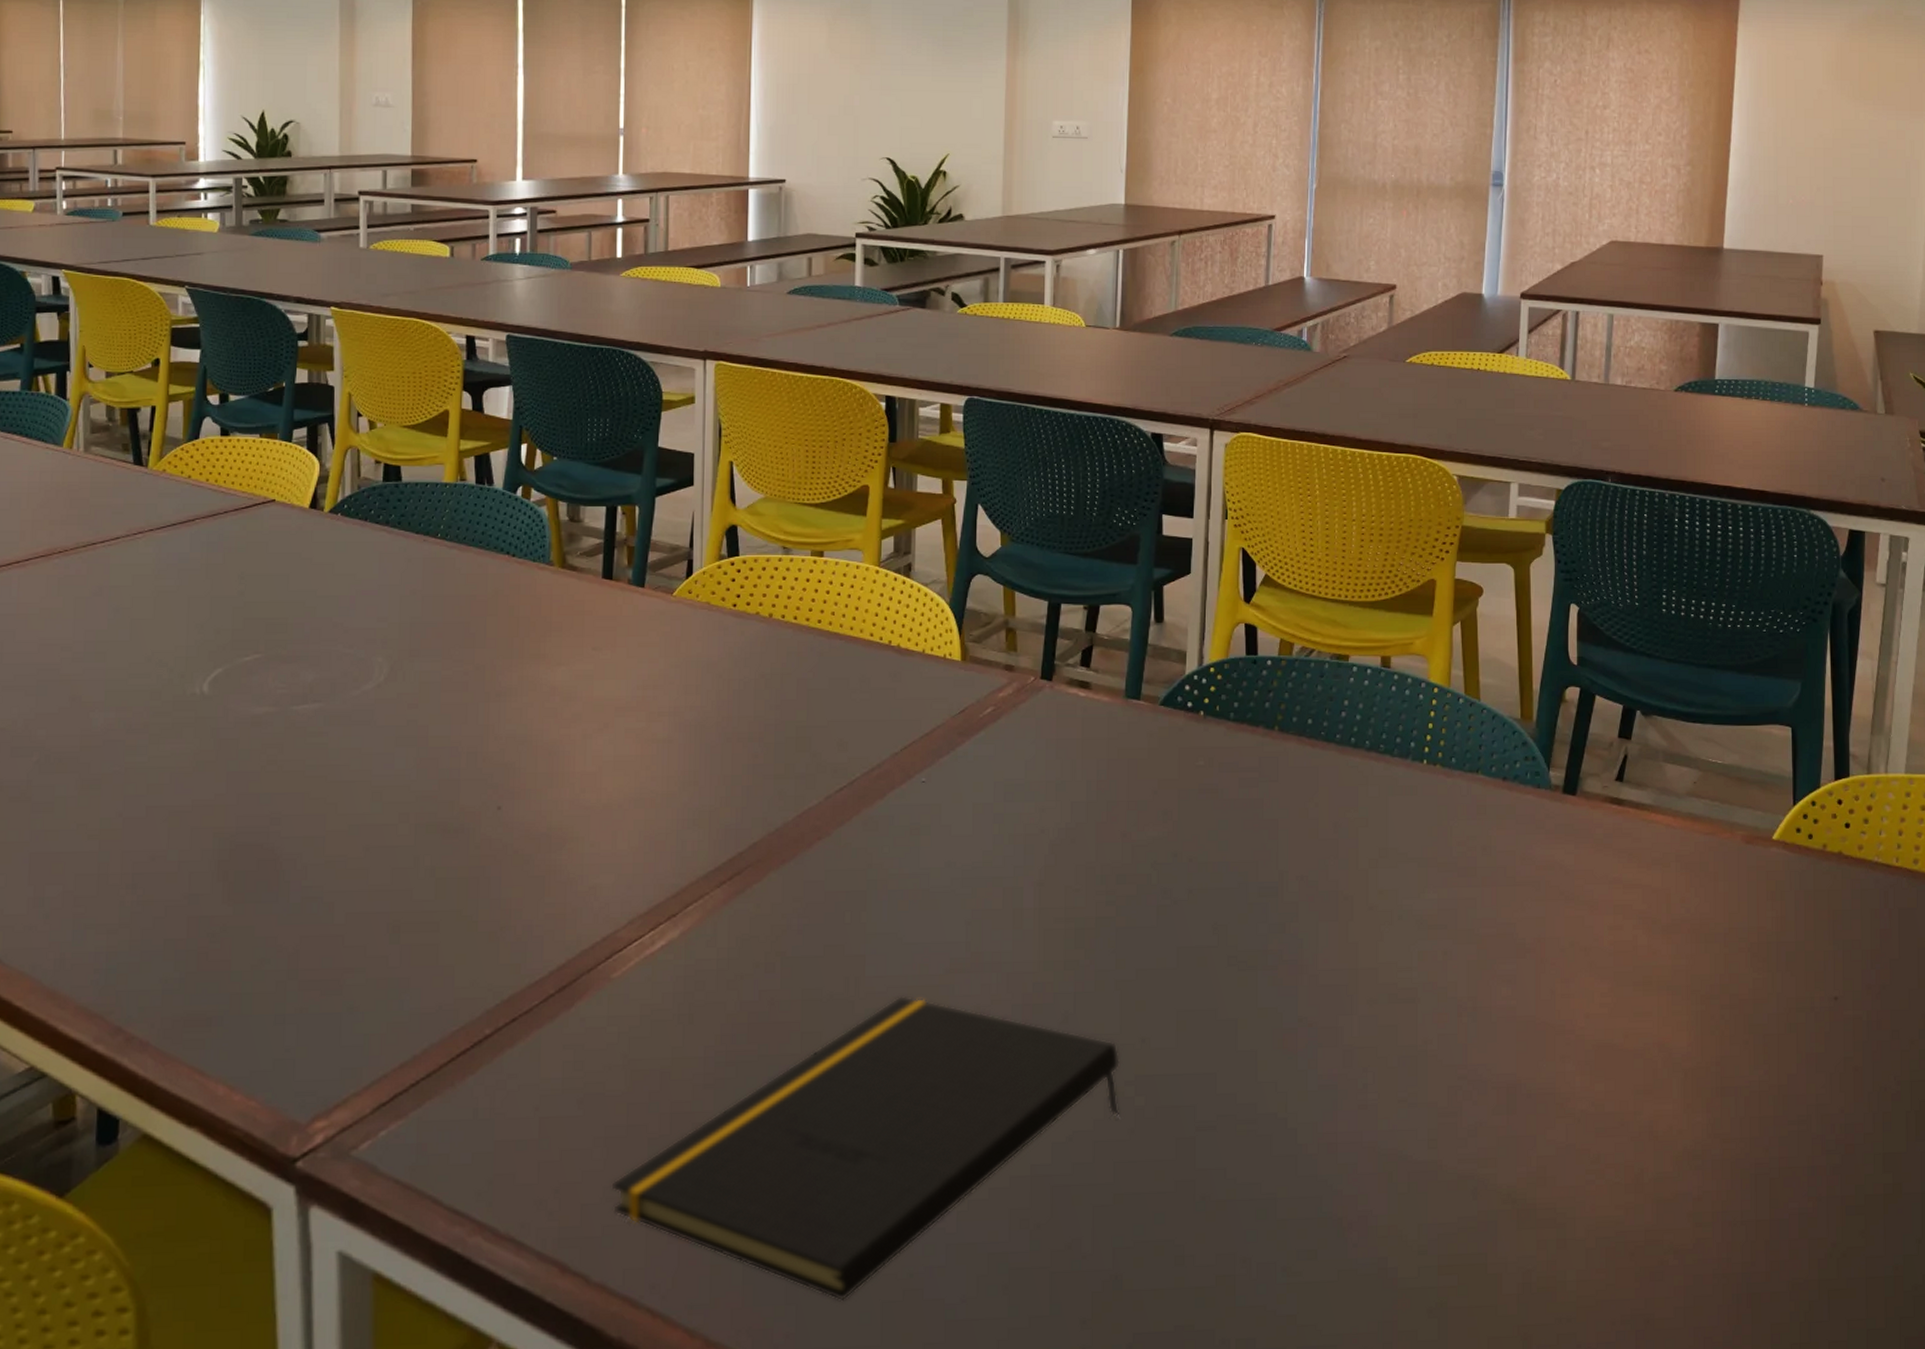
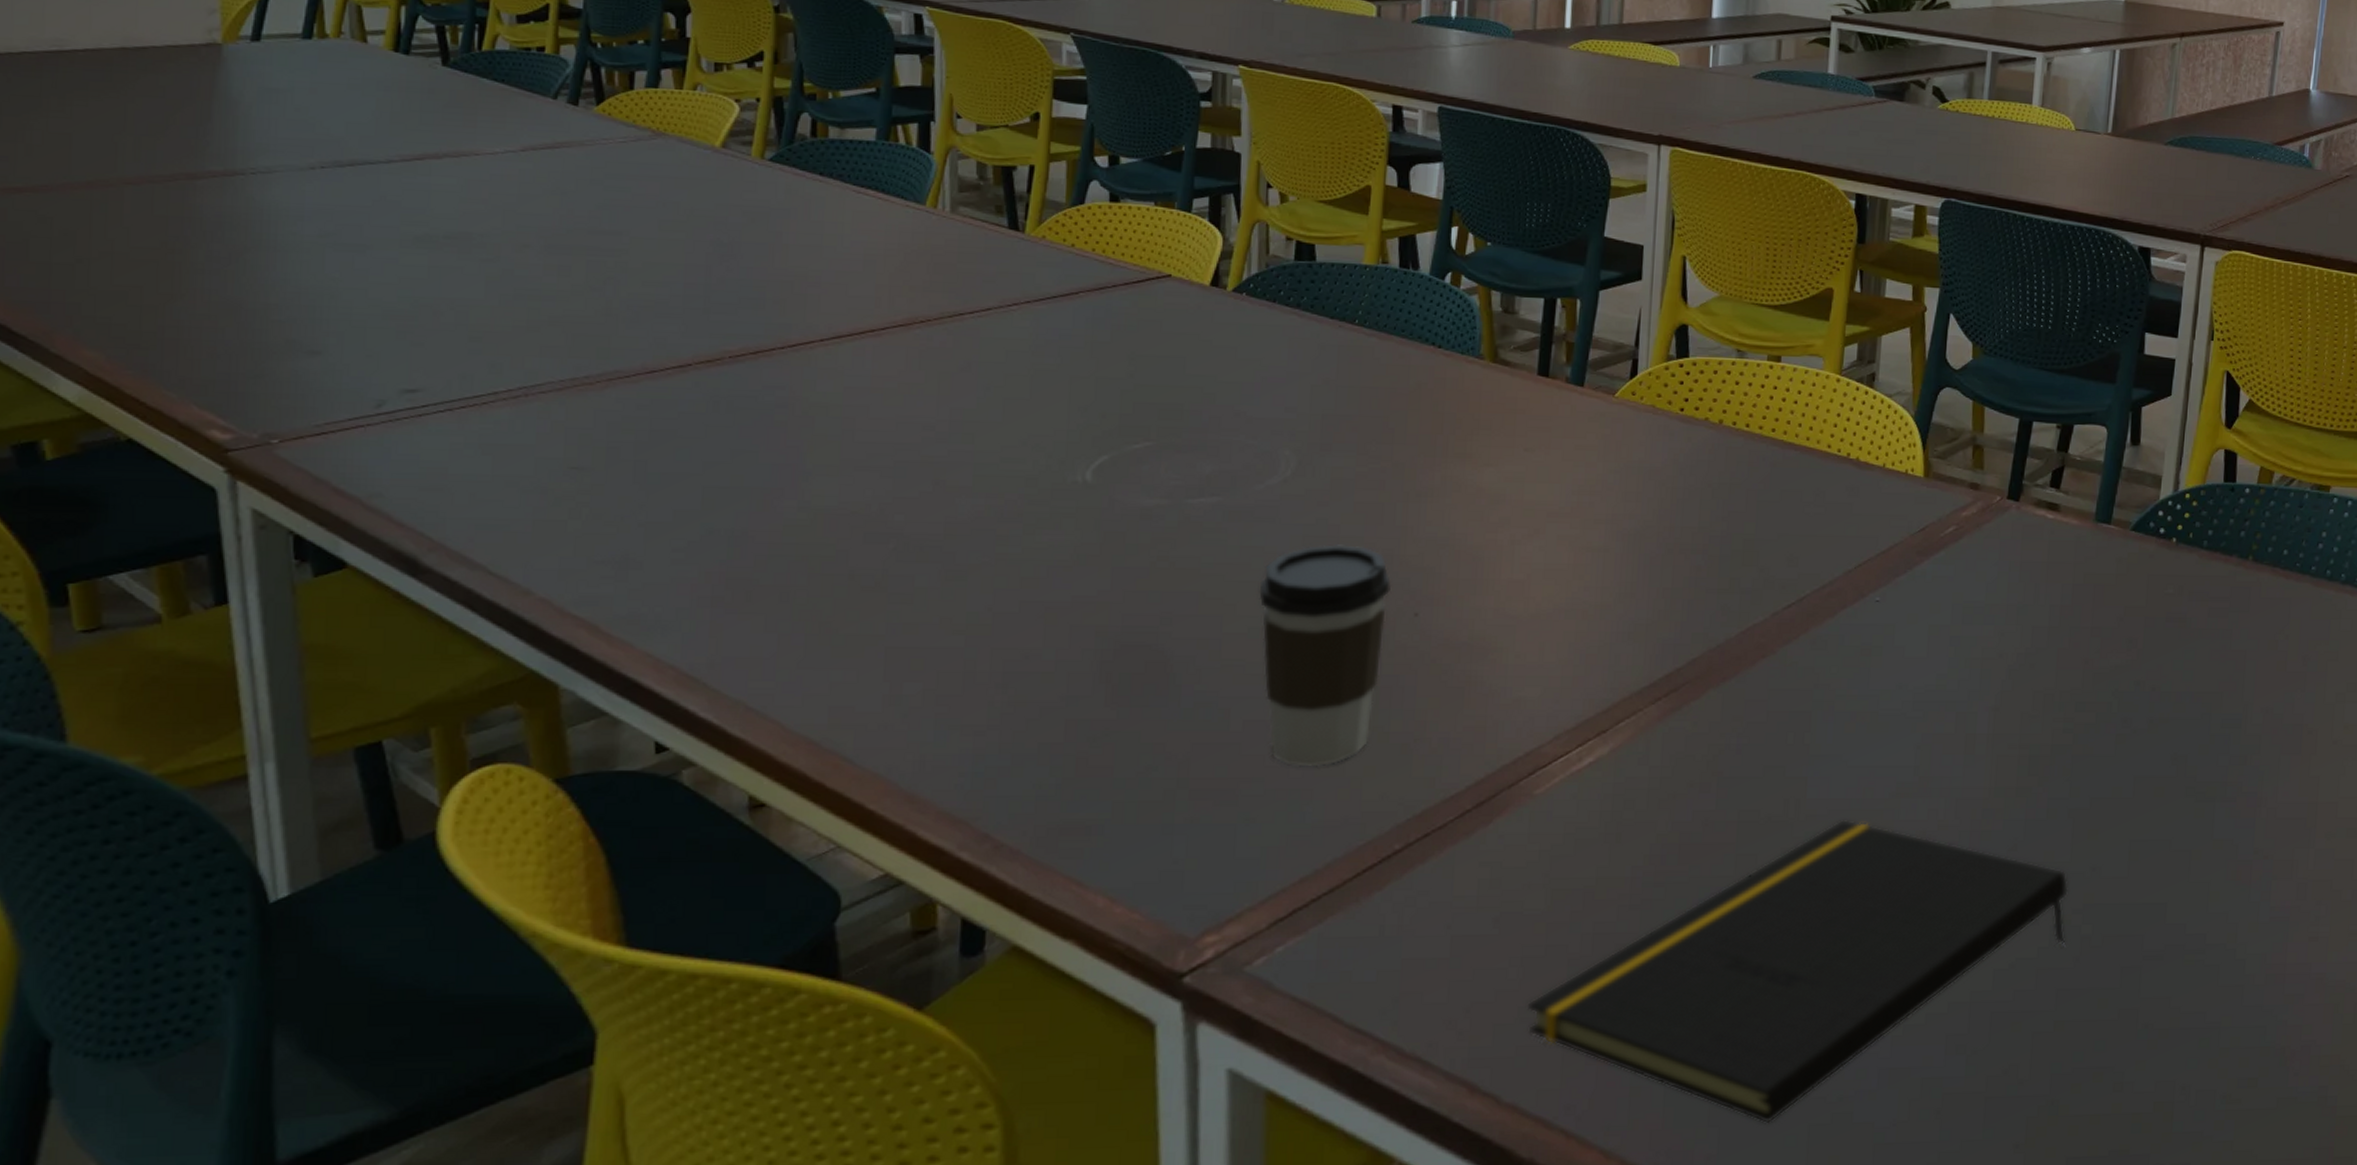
coffee cup: none [357,744,476,957] -> present [1259,544,1391,767]

